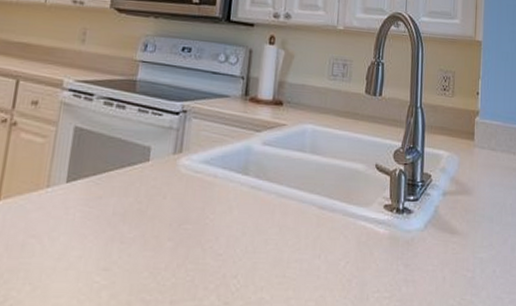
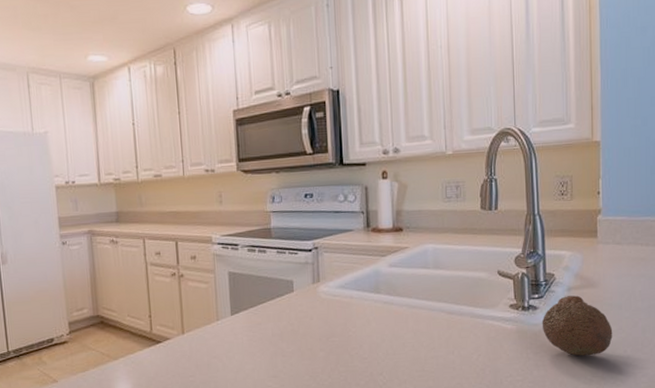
fruit: none [415,201,484,274] -> present [541,295,613,356]

